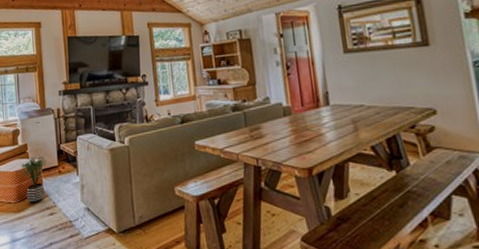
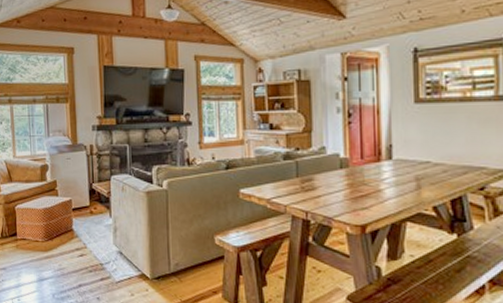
potted plant: present [20,155,47,204] -> none [48,194,77,244]

